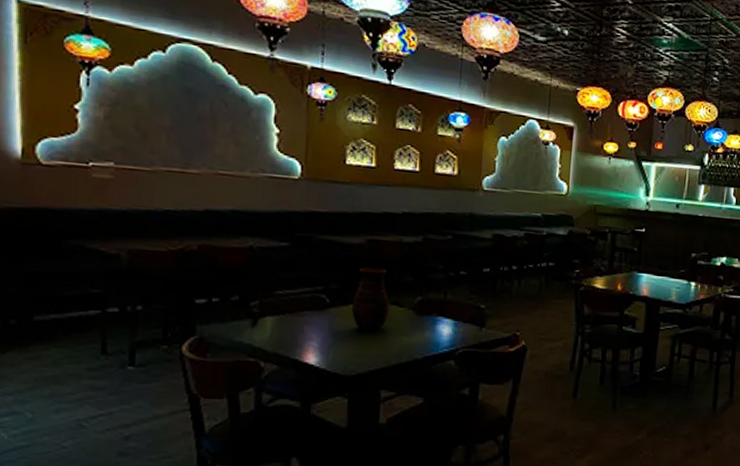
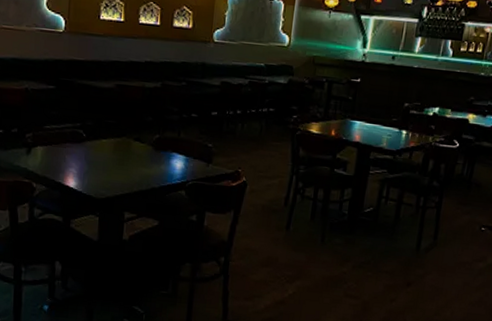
vase: present [352,267,390,331] -> none [103,108,133,162]

